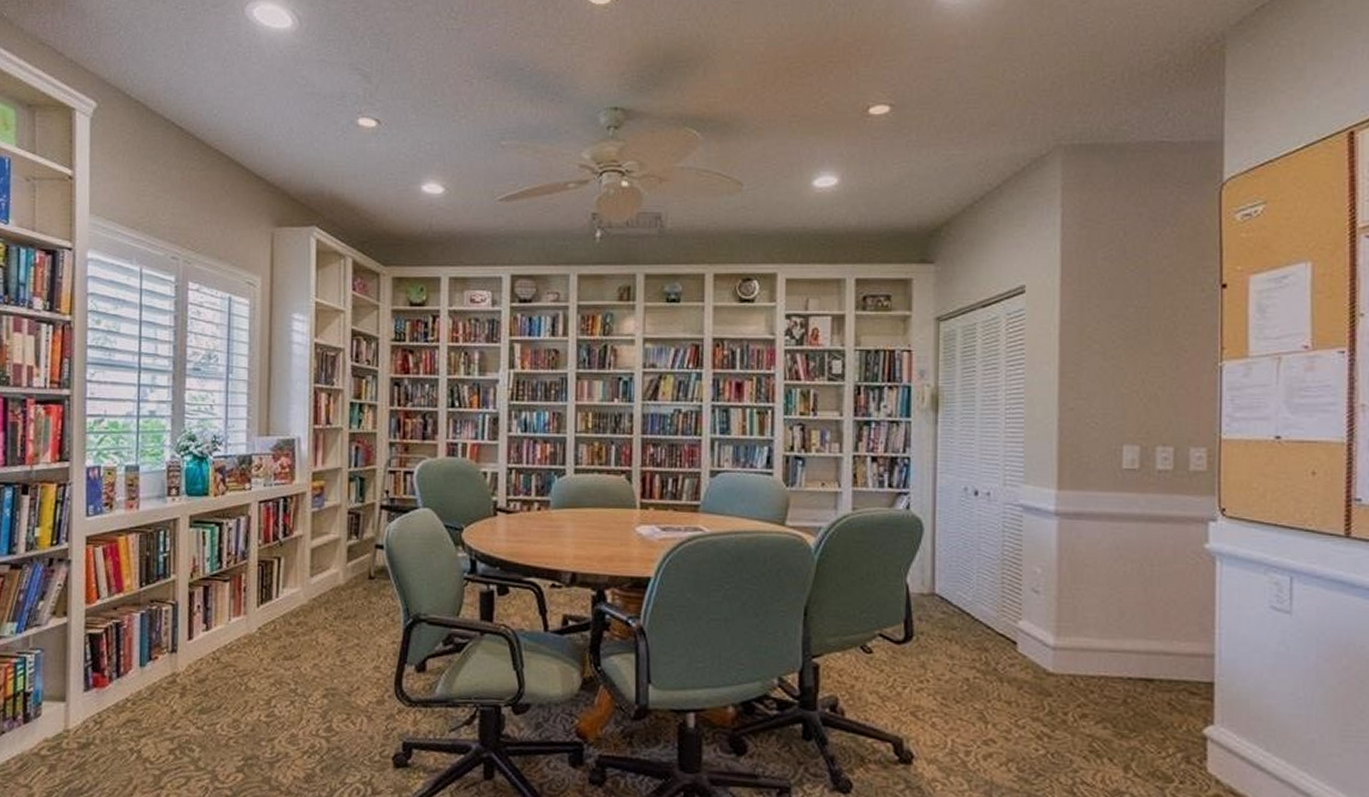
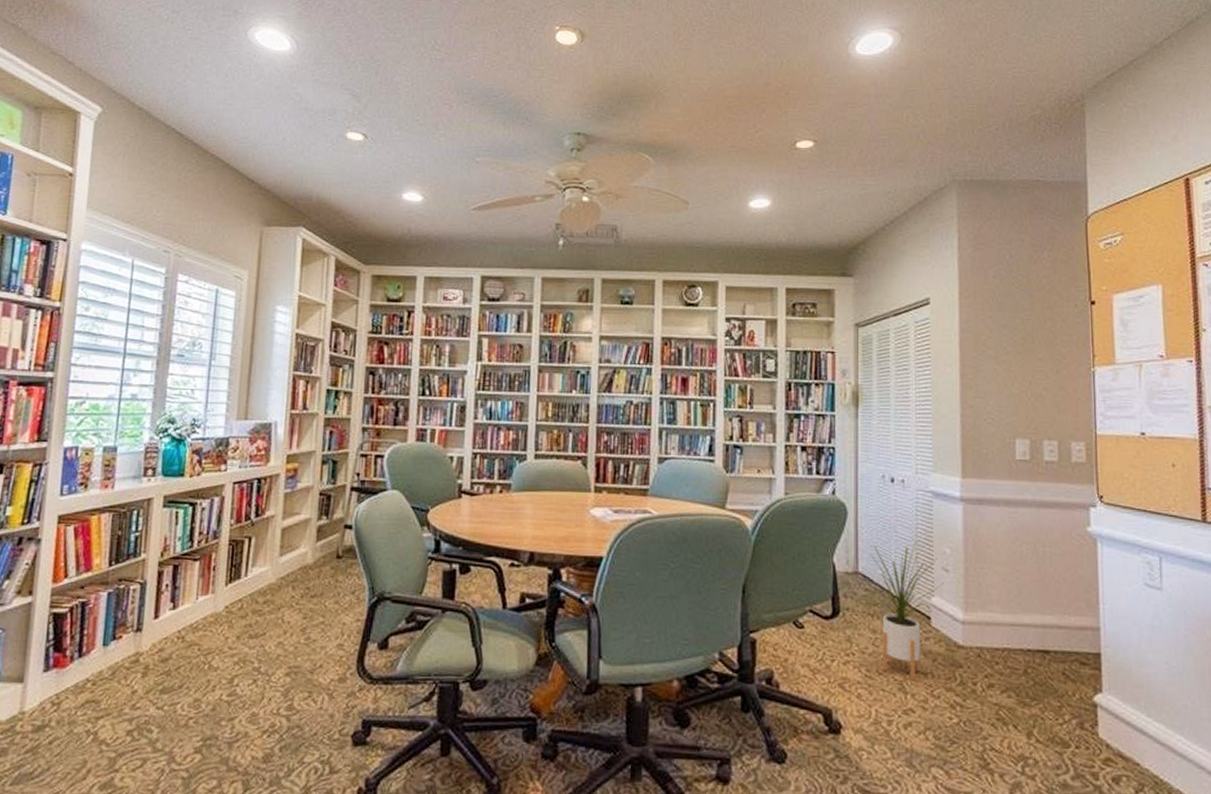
house plant: none [942,561,1034,709] -> present [865,542,945,680]

